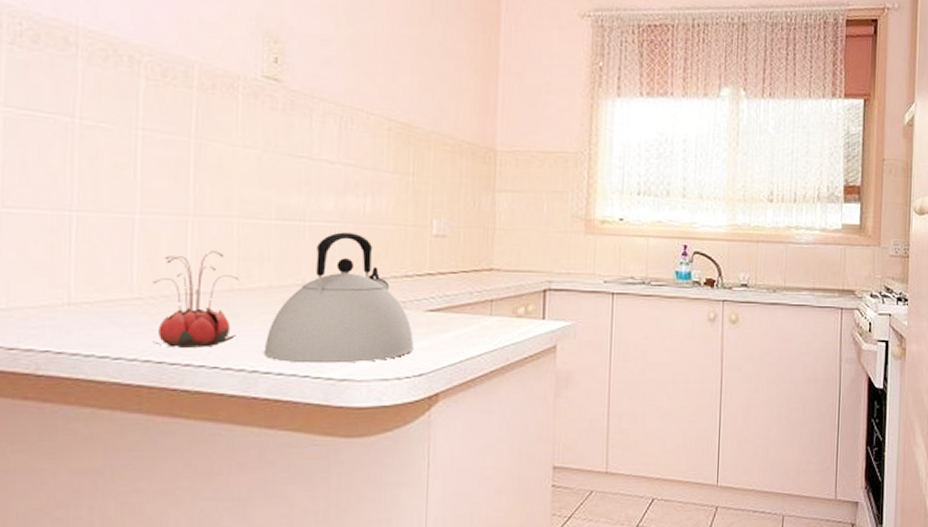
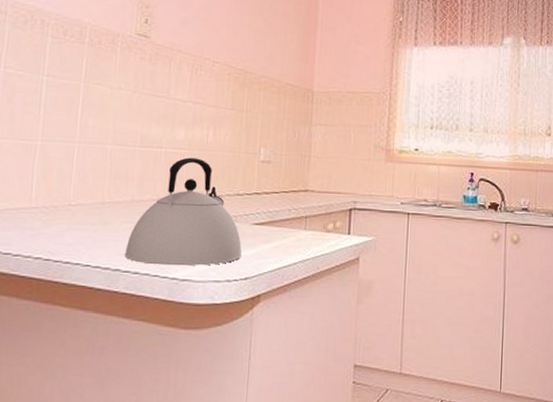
flower: present [152,251,238,348] -> none [43,171,109,249]

